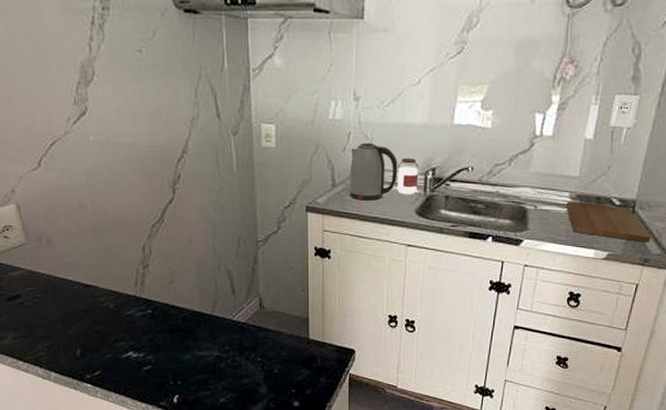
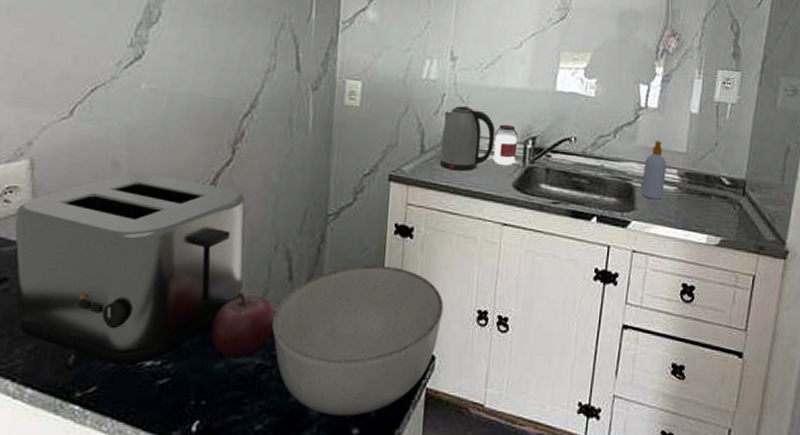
toaster: none [14,212,197,358] -> present [15,173,246,367]
fruit: none [176,302,225,352] -> present [210,291,275,358]
bowl: none [223,281,360,393] -> present [272,265,444,416]
soap bottle: none [533,167,559,220] -> present [640,141,667,200]
cutting board: present [566,201,651,242] -> none [675,179,764,227]

